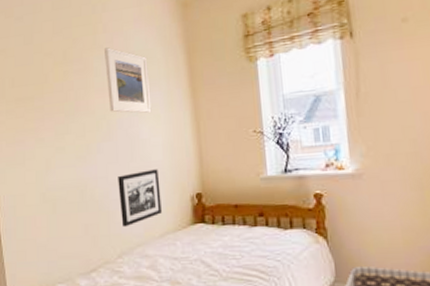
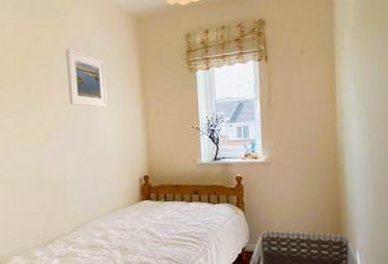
picture frame: present [118,169,162,228] -> none [75,155,114,205]

